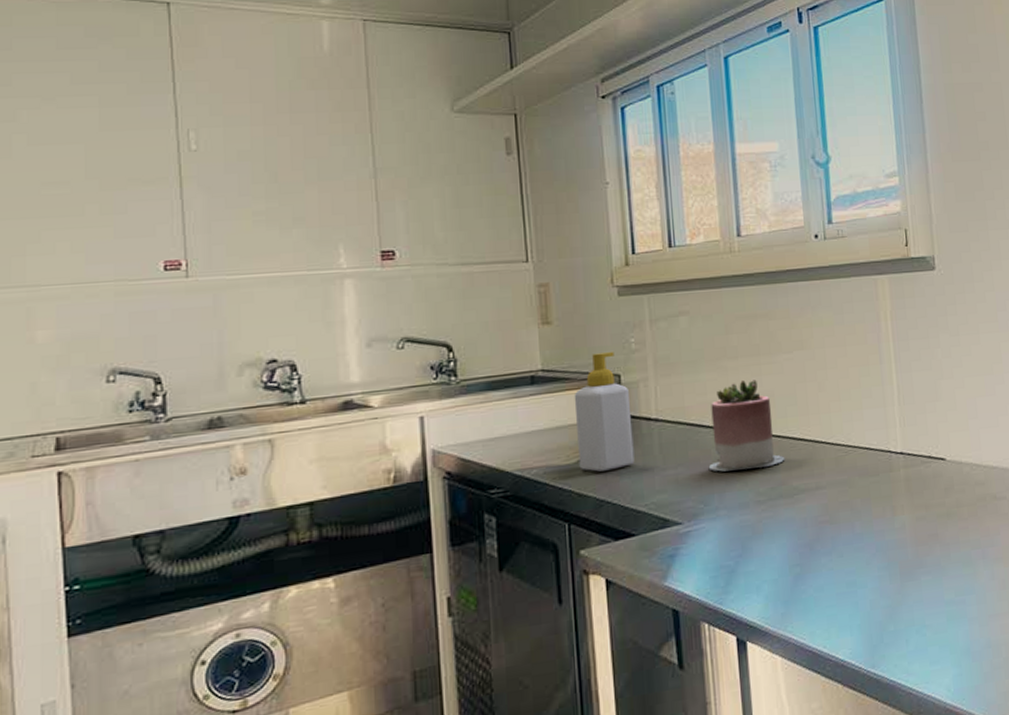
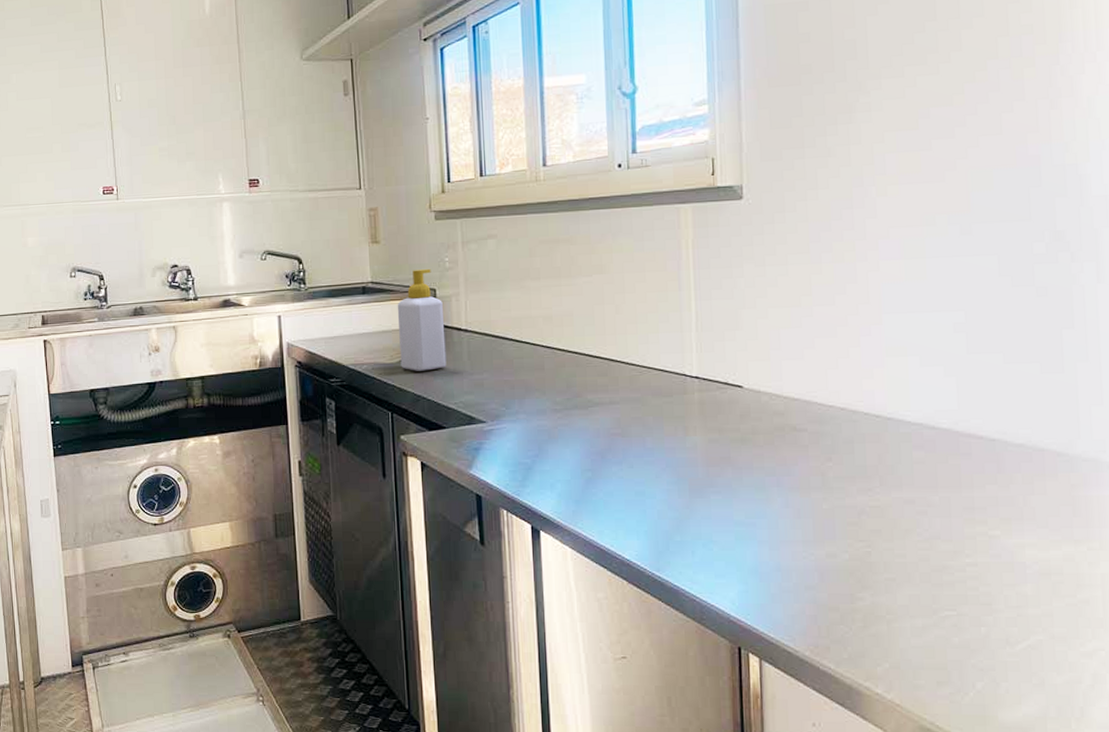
succulent planter: present [708,379,785,472] -> none [510,299,581,380]

